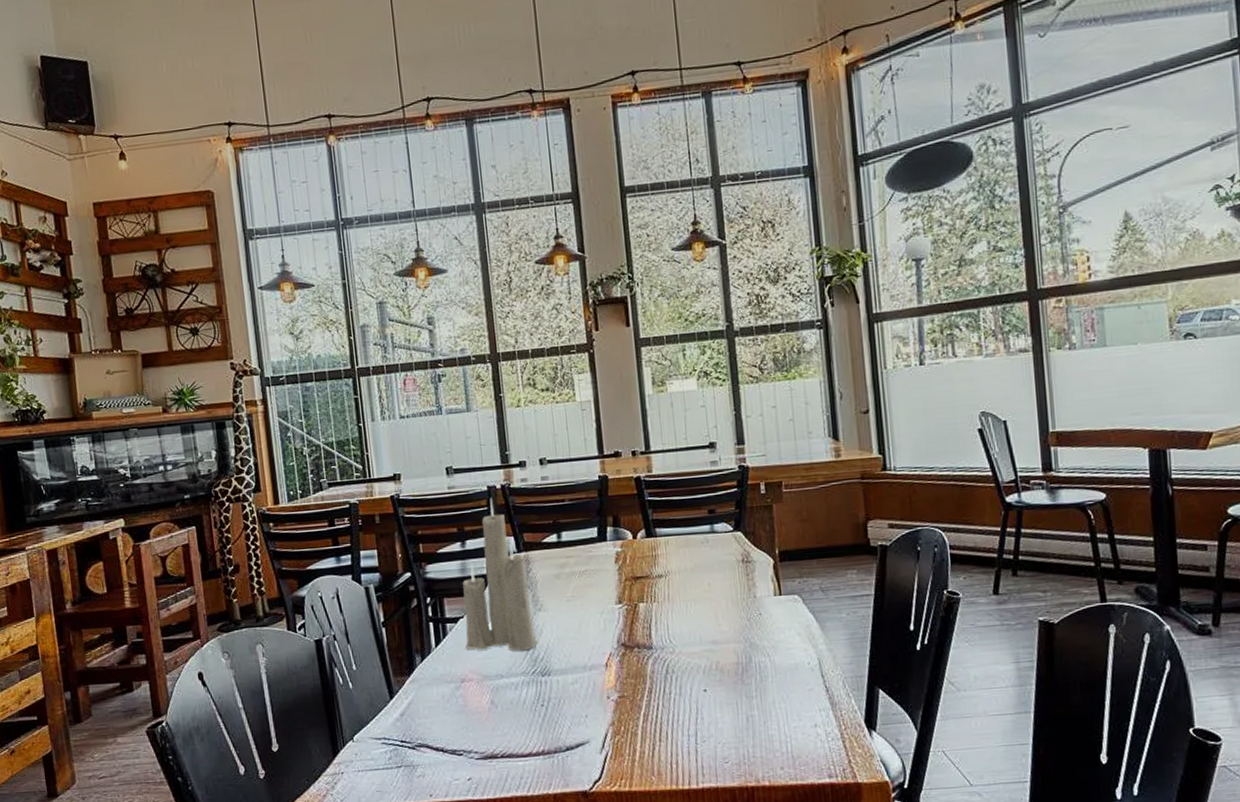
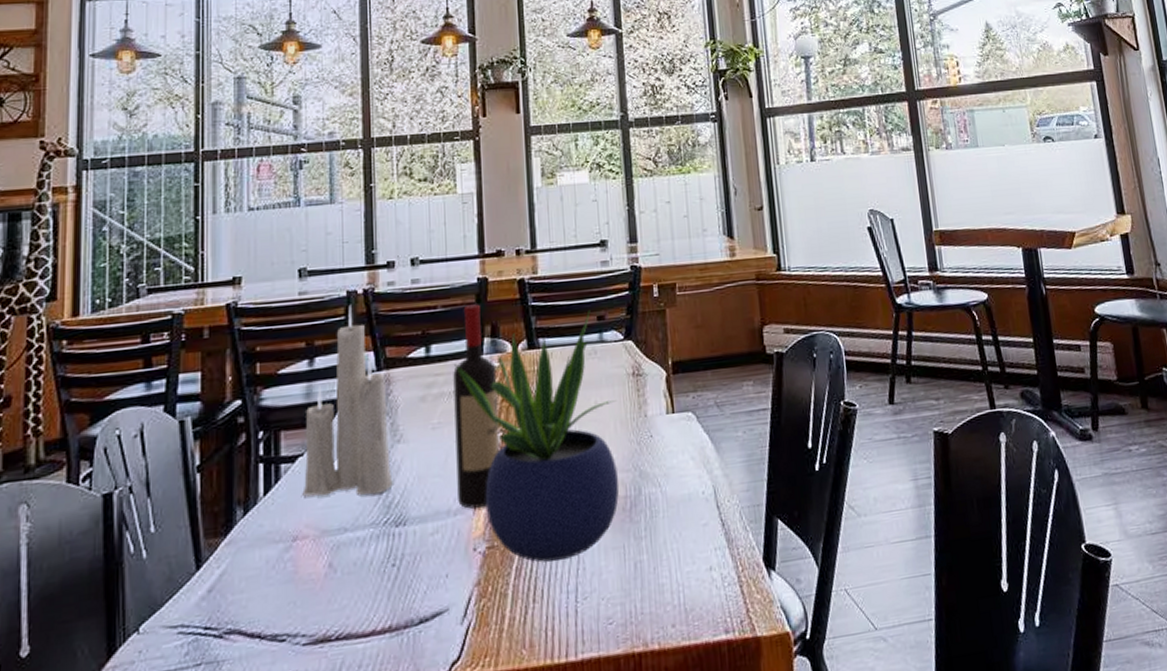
wine bottle: none [582,498,625,666] -> present [453,304,499,509]
potted plant: none [582,505,732,711] -> present [454,311,620,563]

